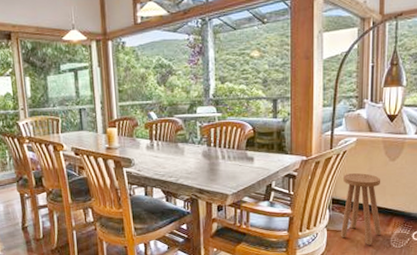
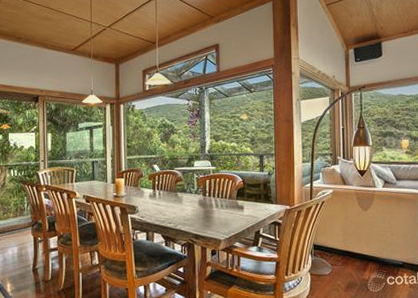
stool: present [340,173,382,245] -> none [322,221,360,289]

